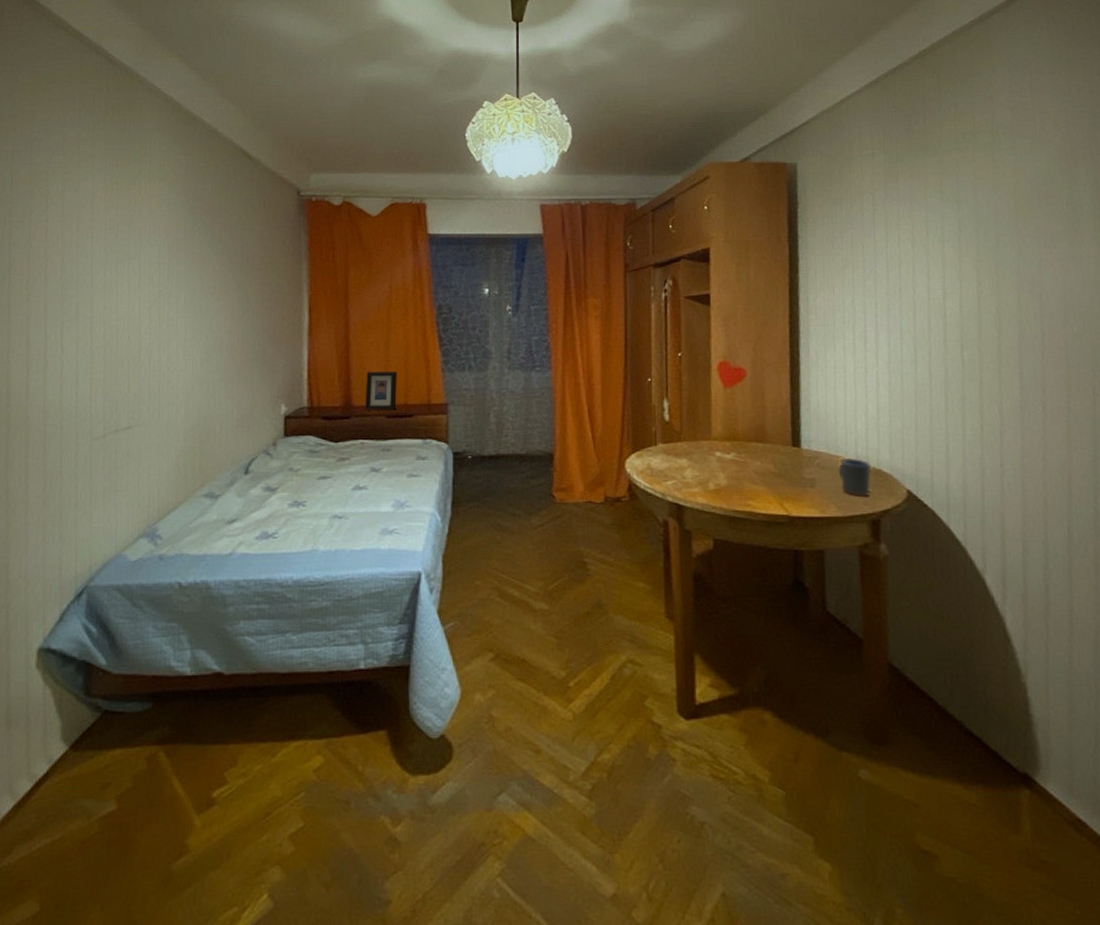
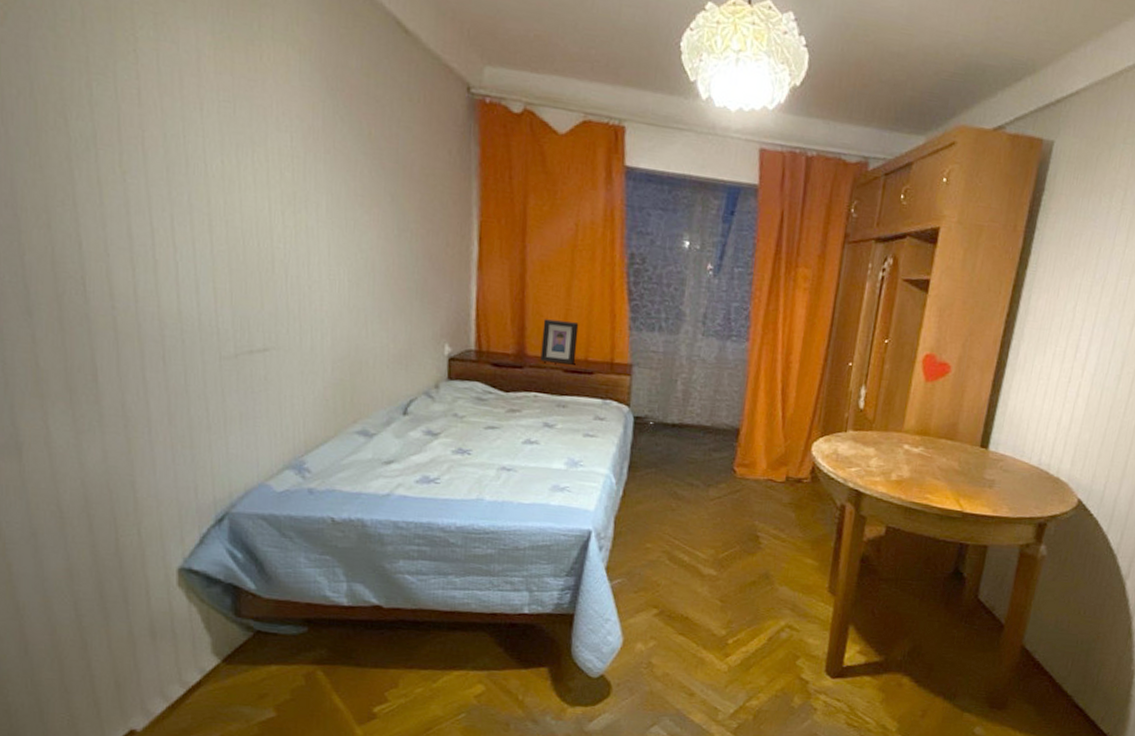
mug: present [839,458,872,496] -> none [1018,464,1051,501]

